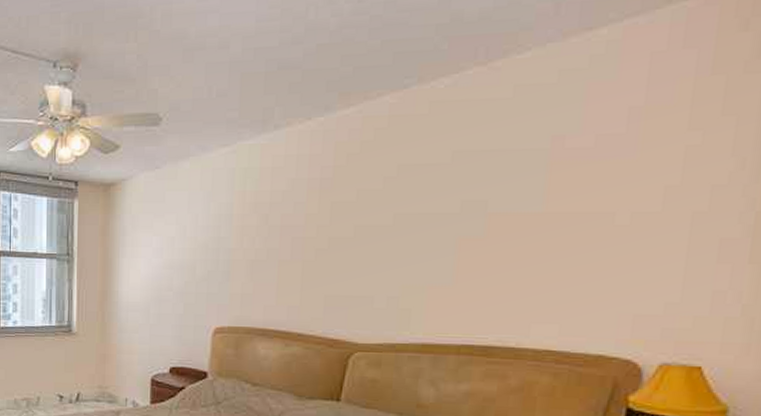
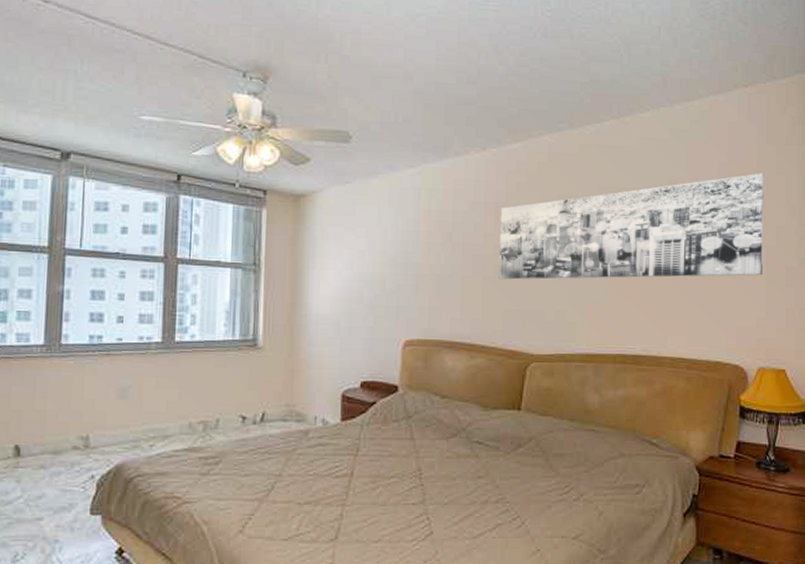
wall art: none [320,116,701,263] -> present [498,173,764,280]

